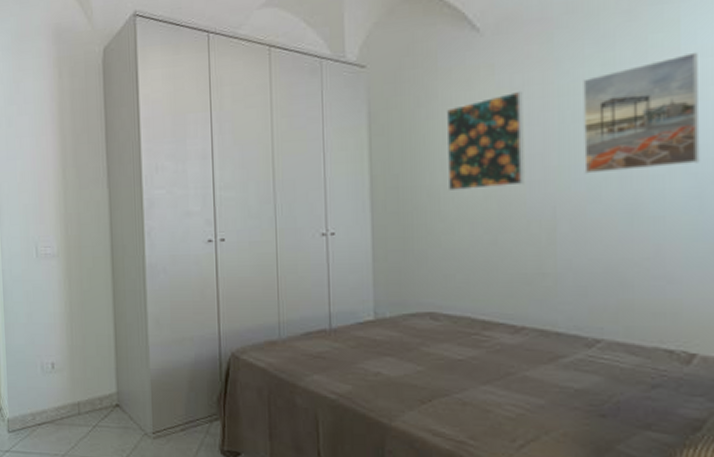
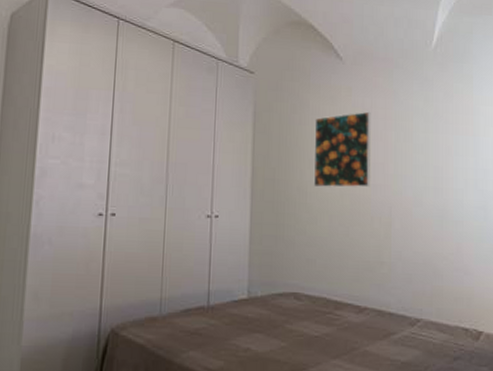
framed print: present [583,51,700,174] -> none [411,101,485,184]

